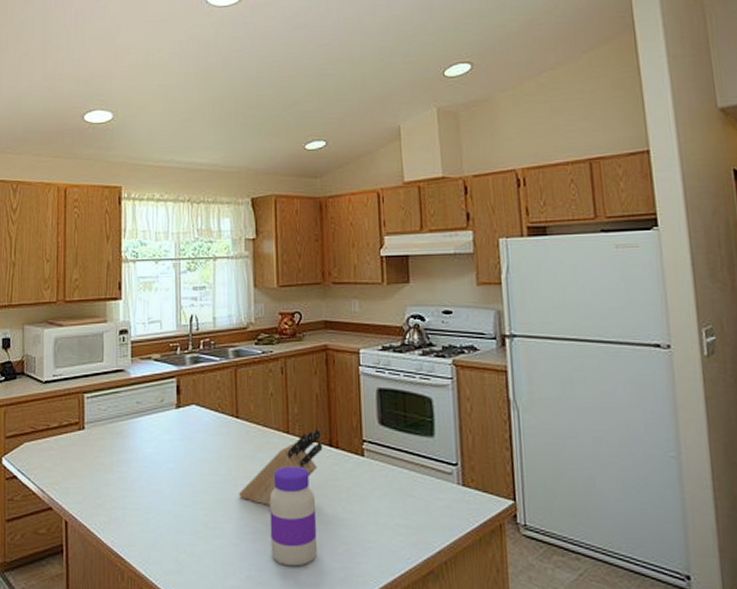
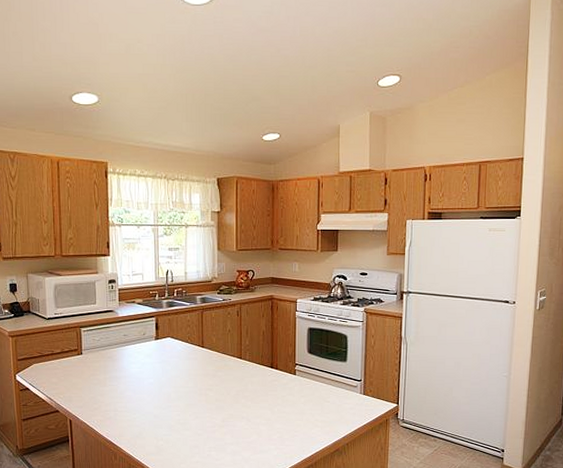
knife block: present [238,429,323,505] -> none [202,355,266,408]
jar: present [269,466,318,567] -> none [225,381,260,448]

